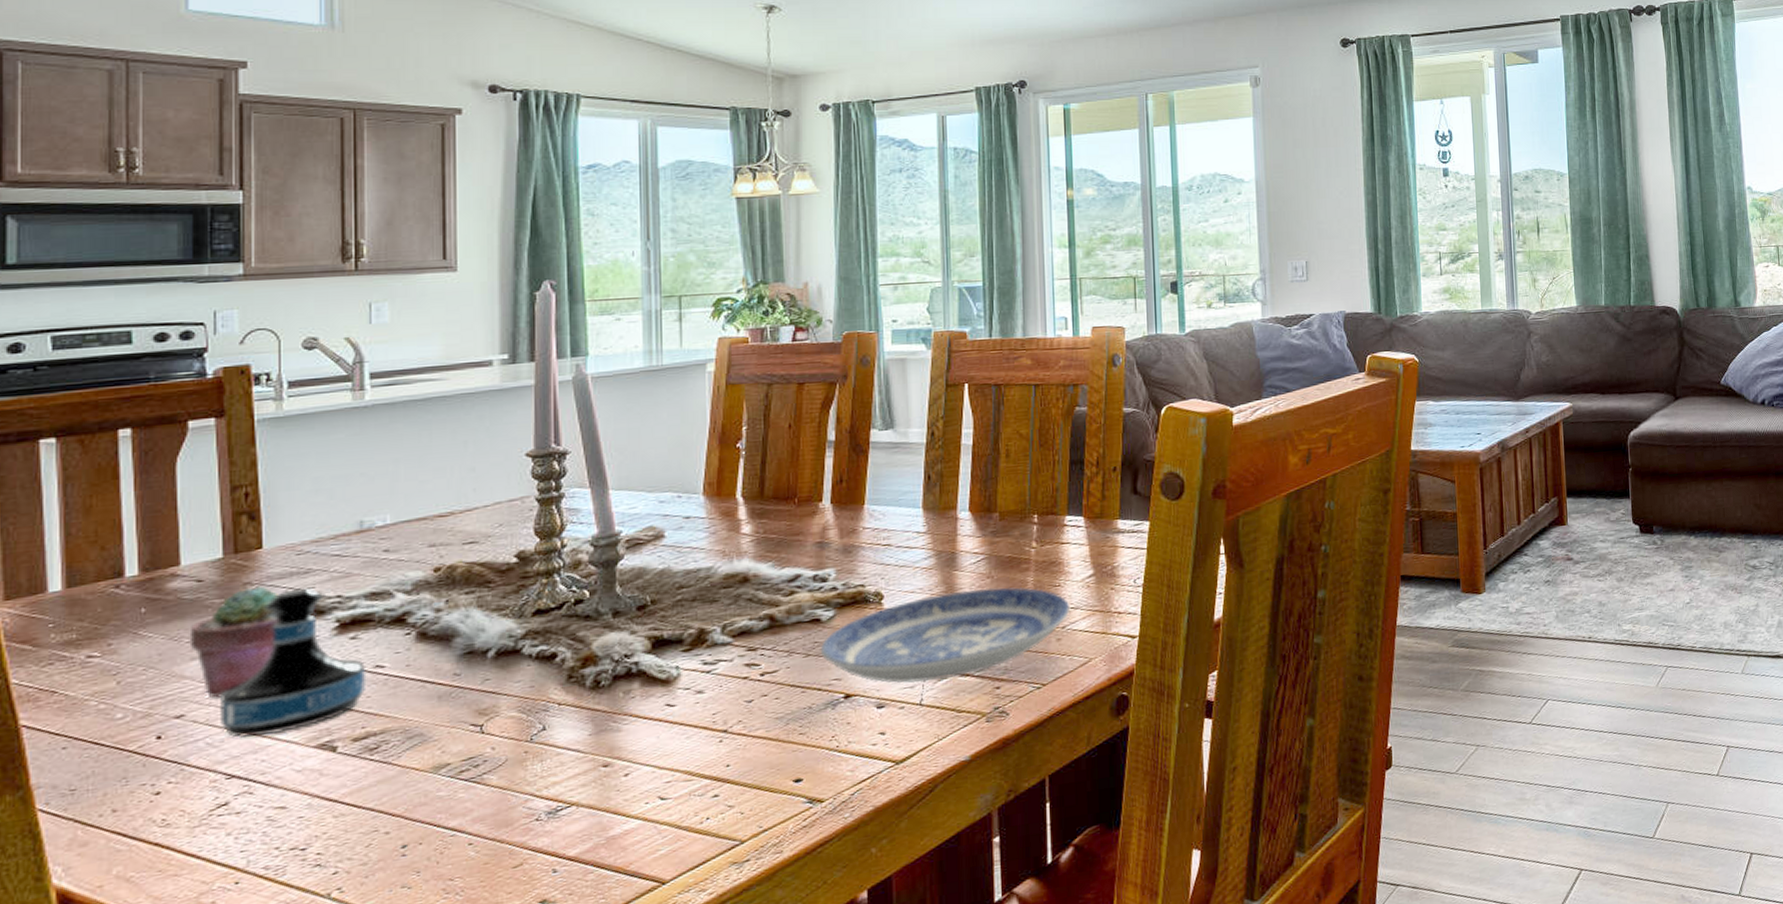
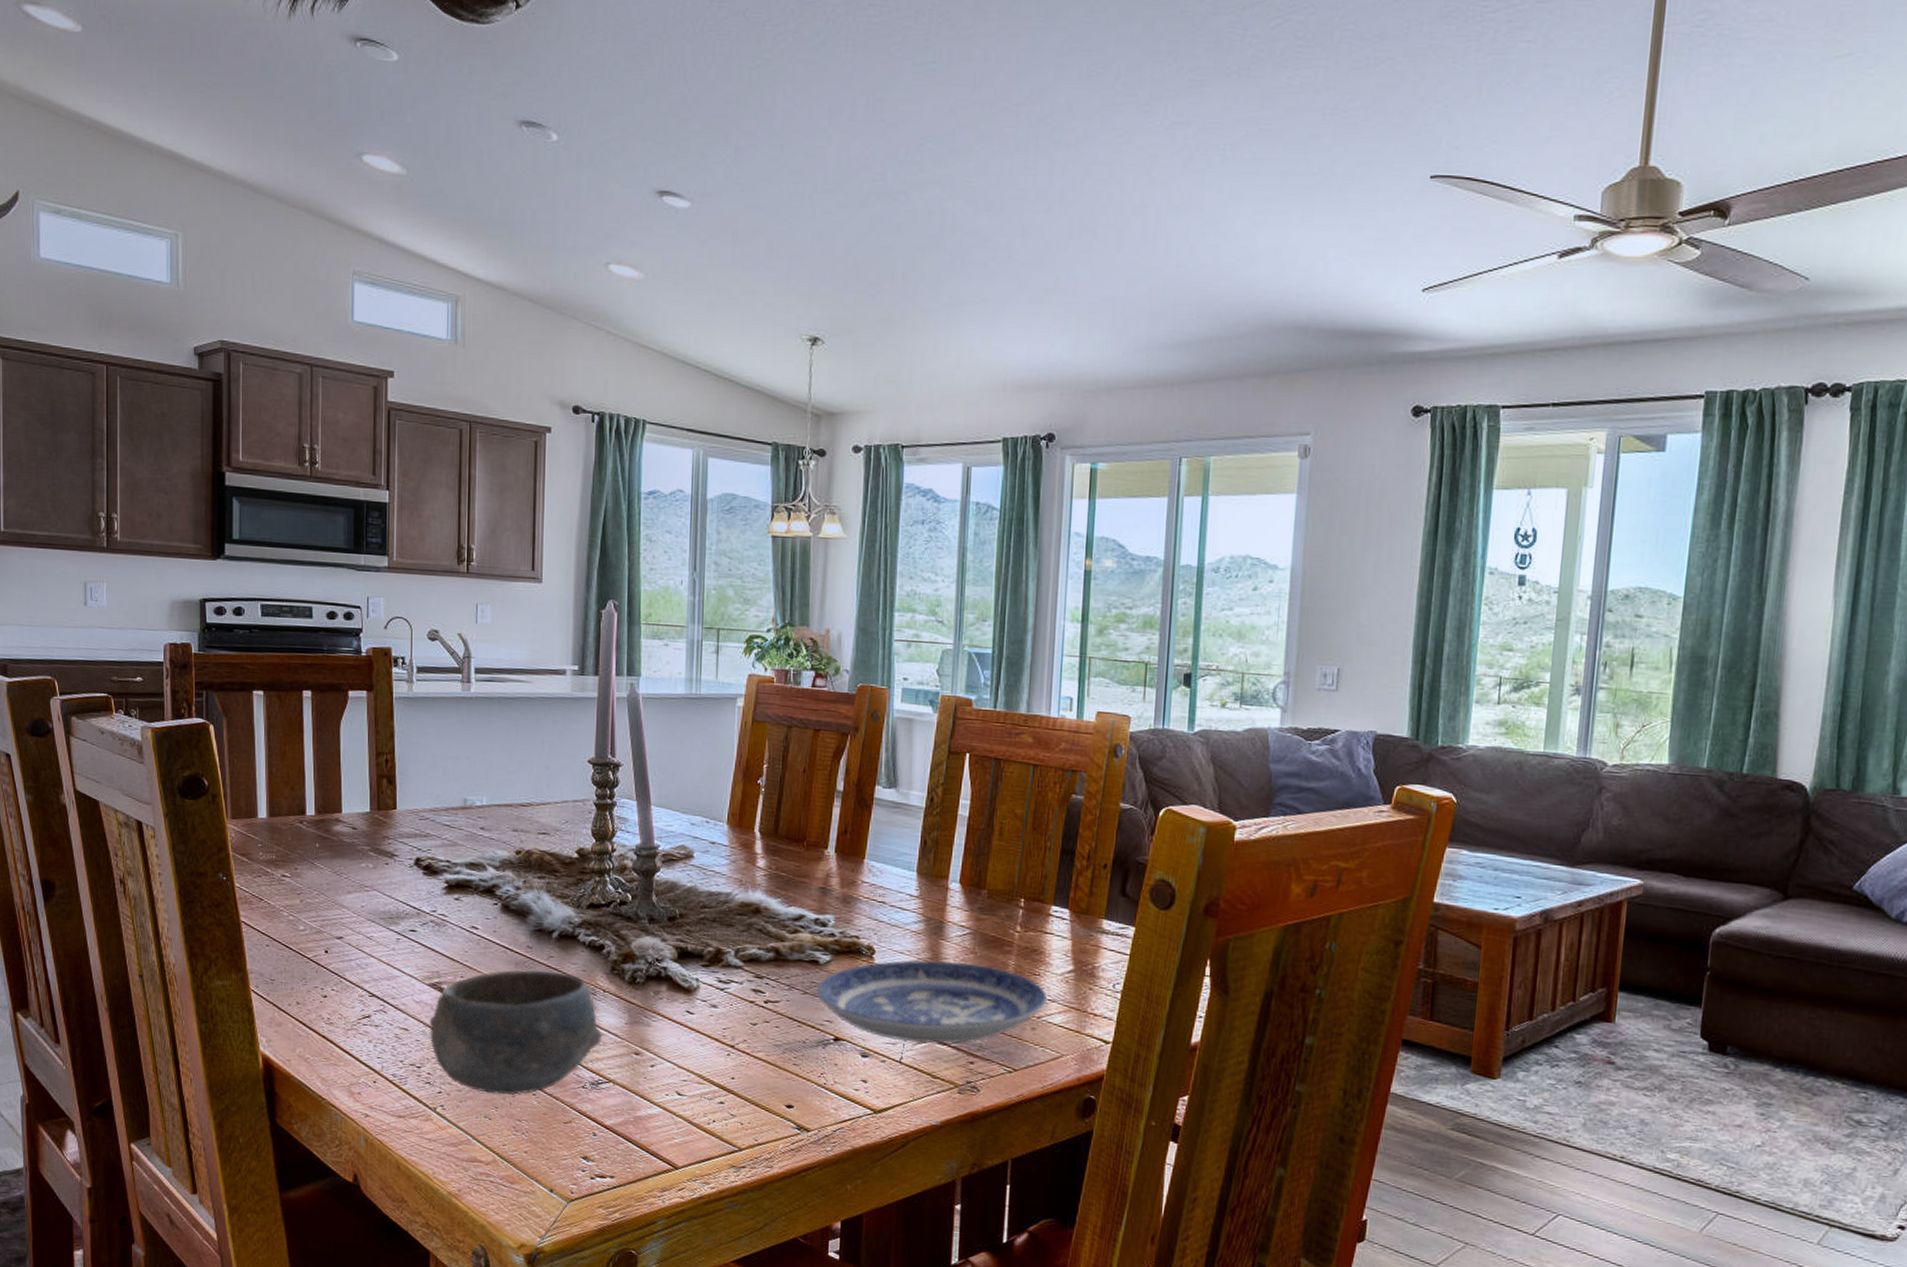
potted succulent: present [189,586,280,699] -> none [347,841,407,929]
tequila bottle: present [221,587,367,738] -> none [366,848,466,967]
bowl: none [317,694,559,859] -> present [429,969,602,1095]

